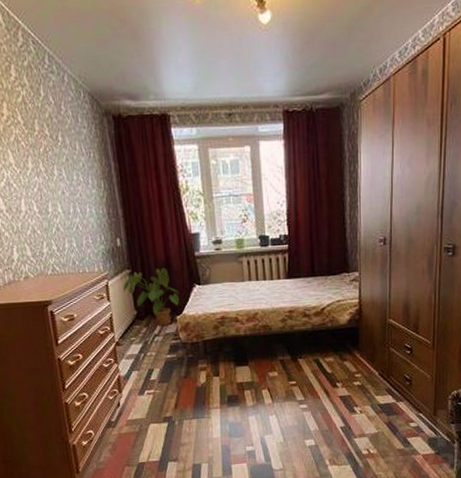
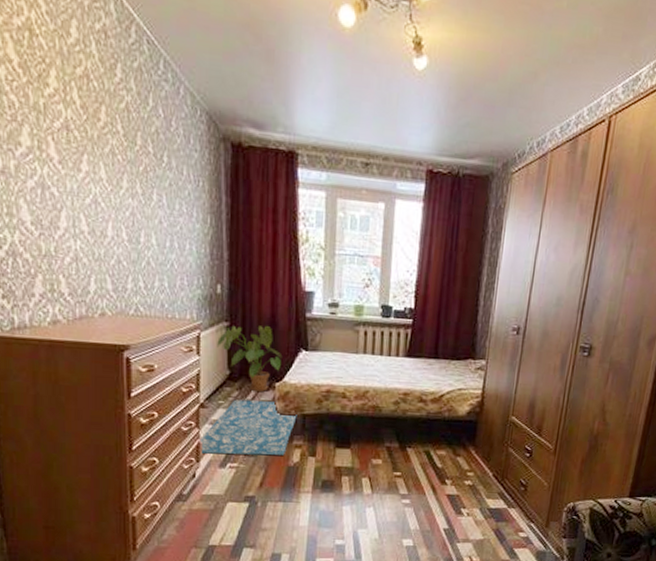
rug: none [119,333,199,385] -> present [199,399,297,456]

